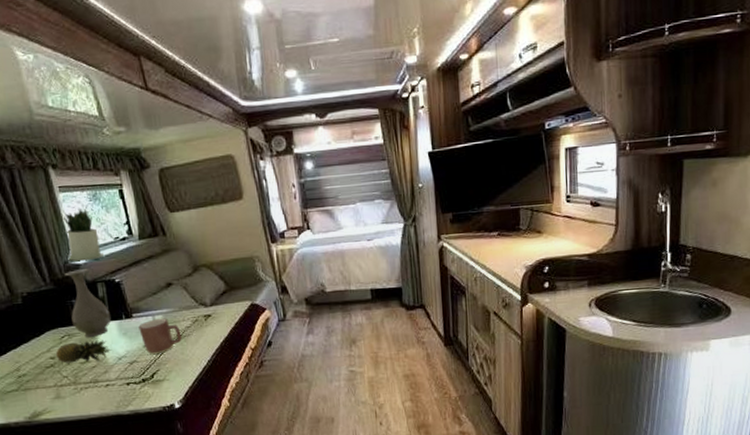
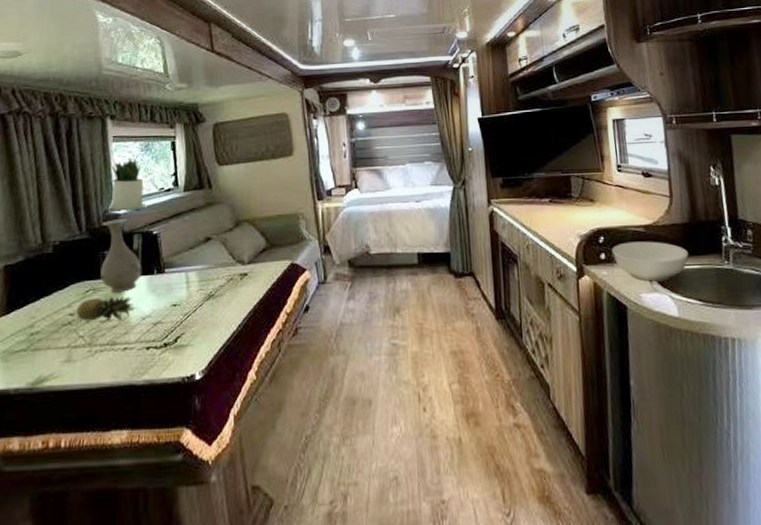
mug: present [138,318,182,355] -> none [169,275,214,316]
bowl: none [555,269,628,307] -> present [611,241,689,282]

